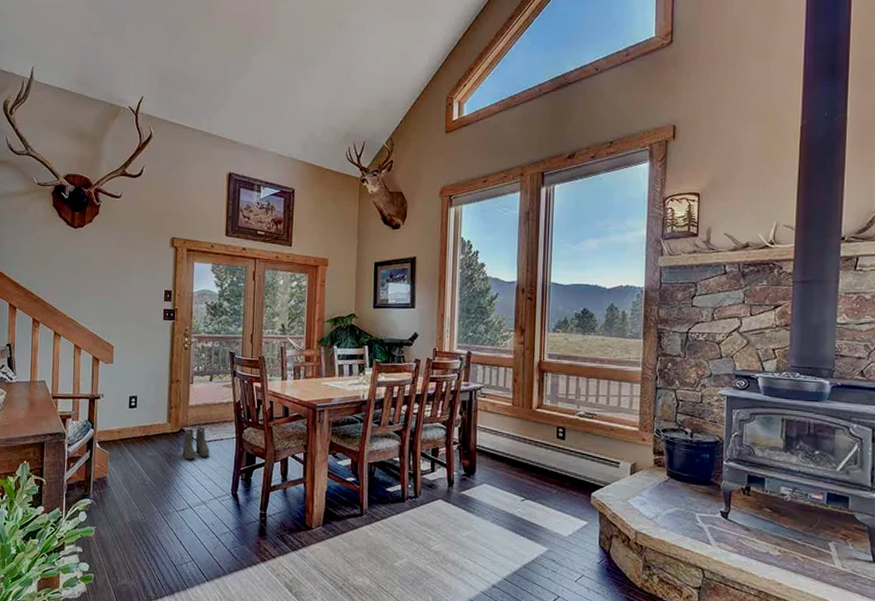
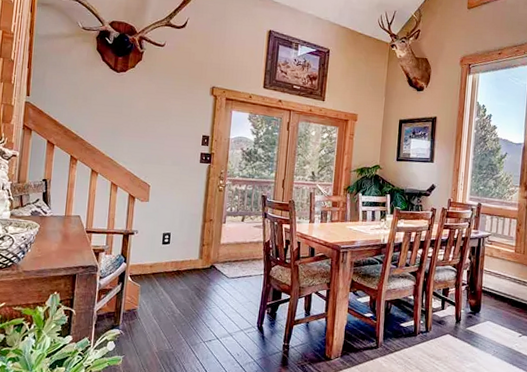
boots: present [182,427,209,460] -> none [212,264,238,294]

